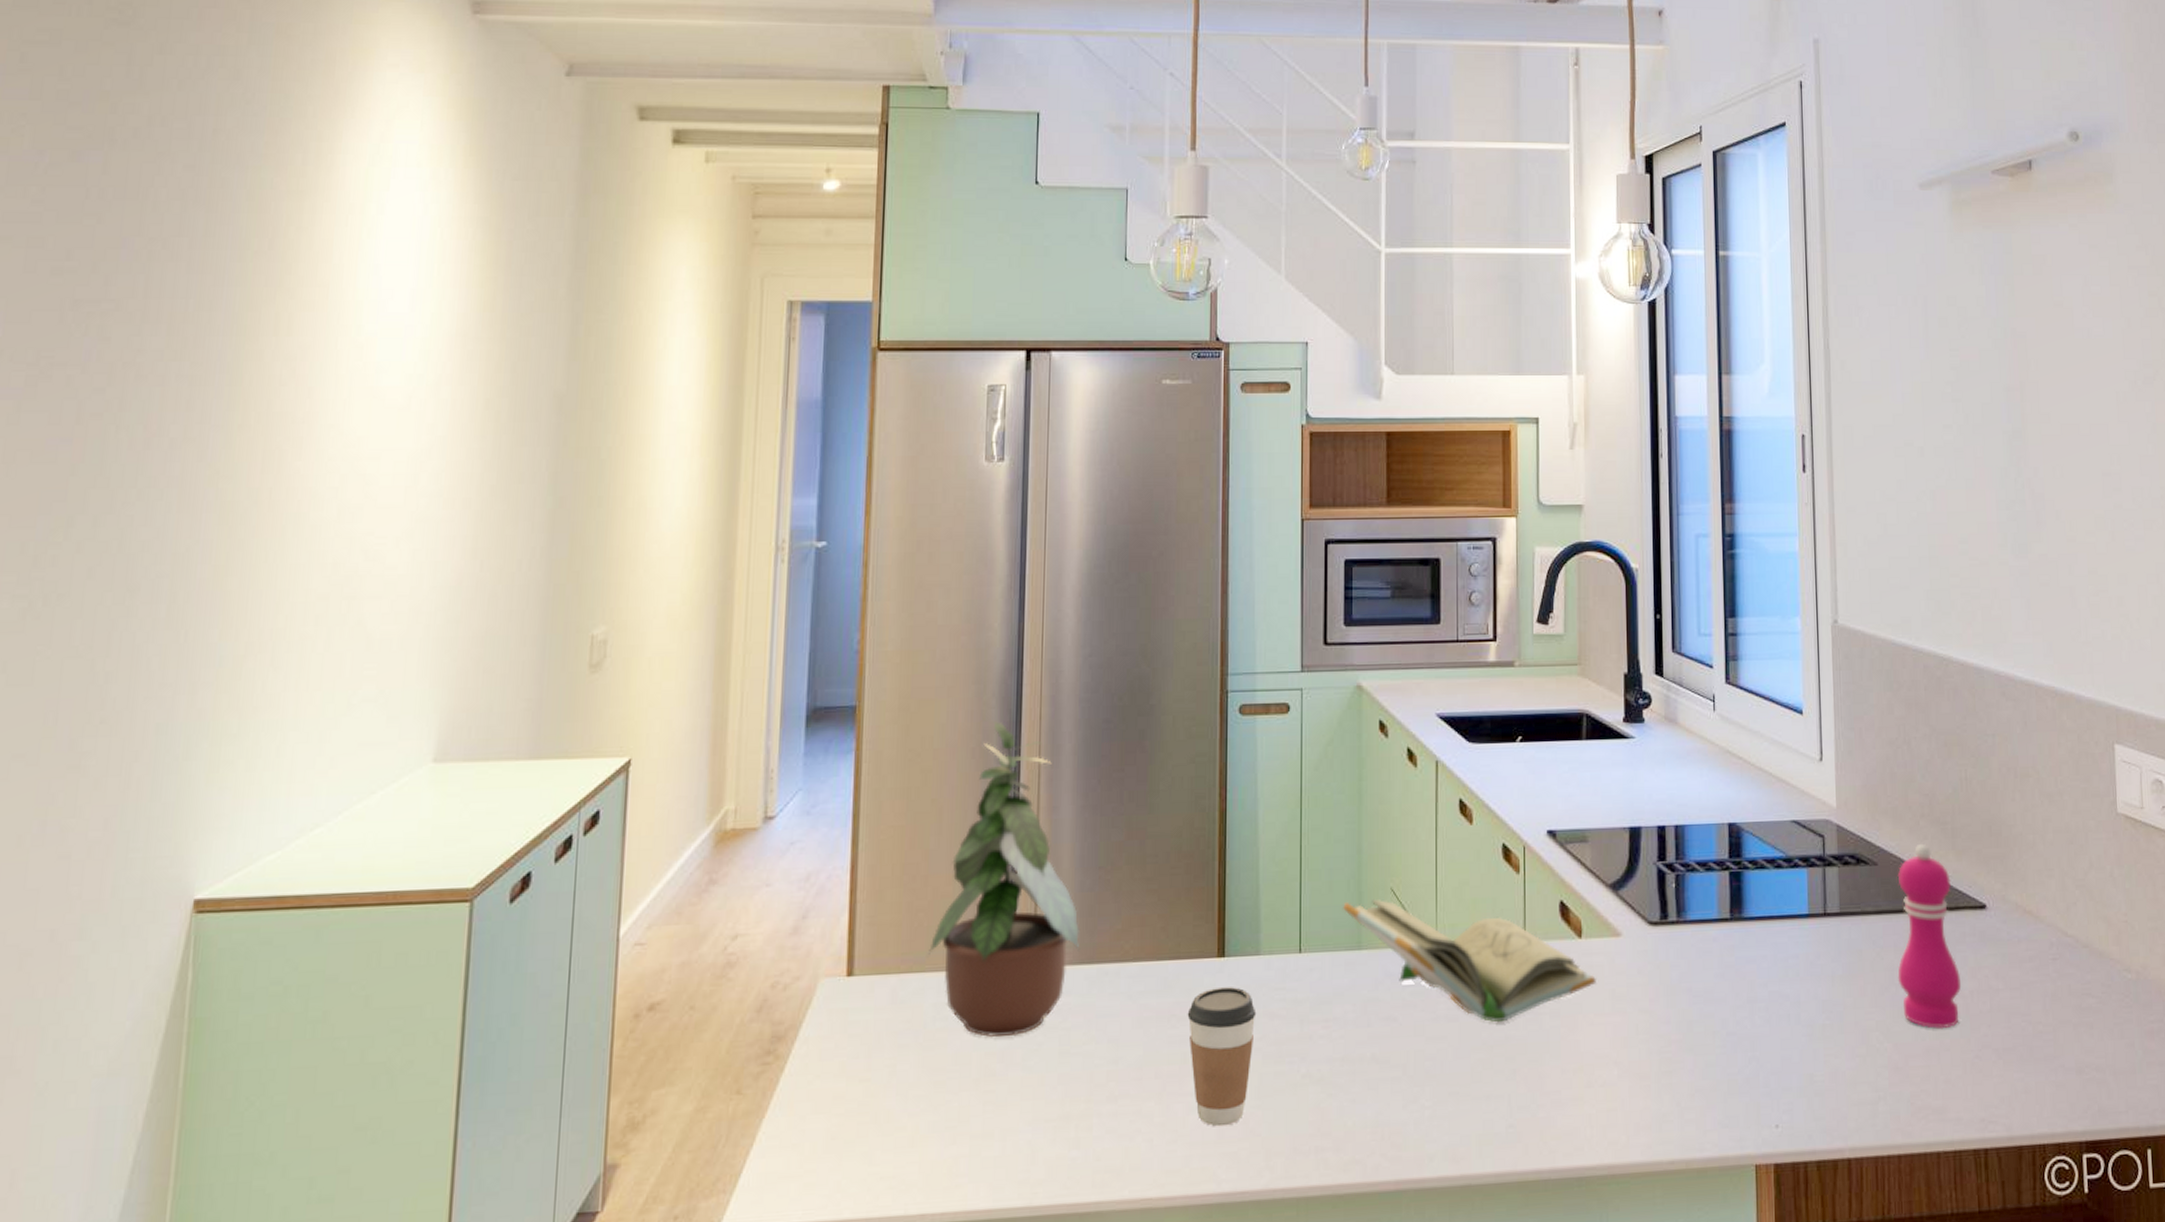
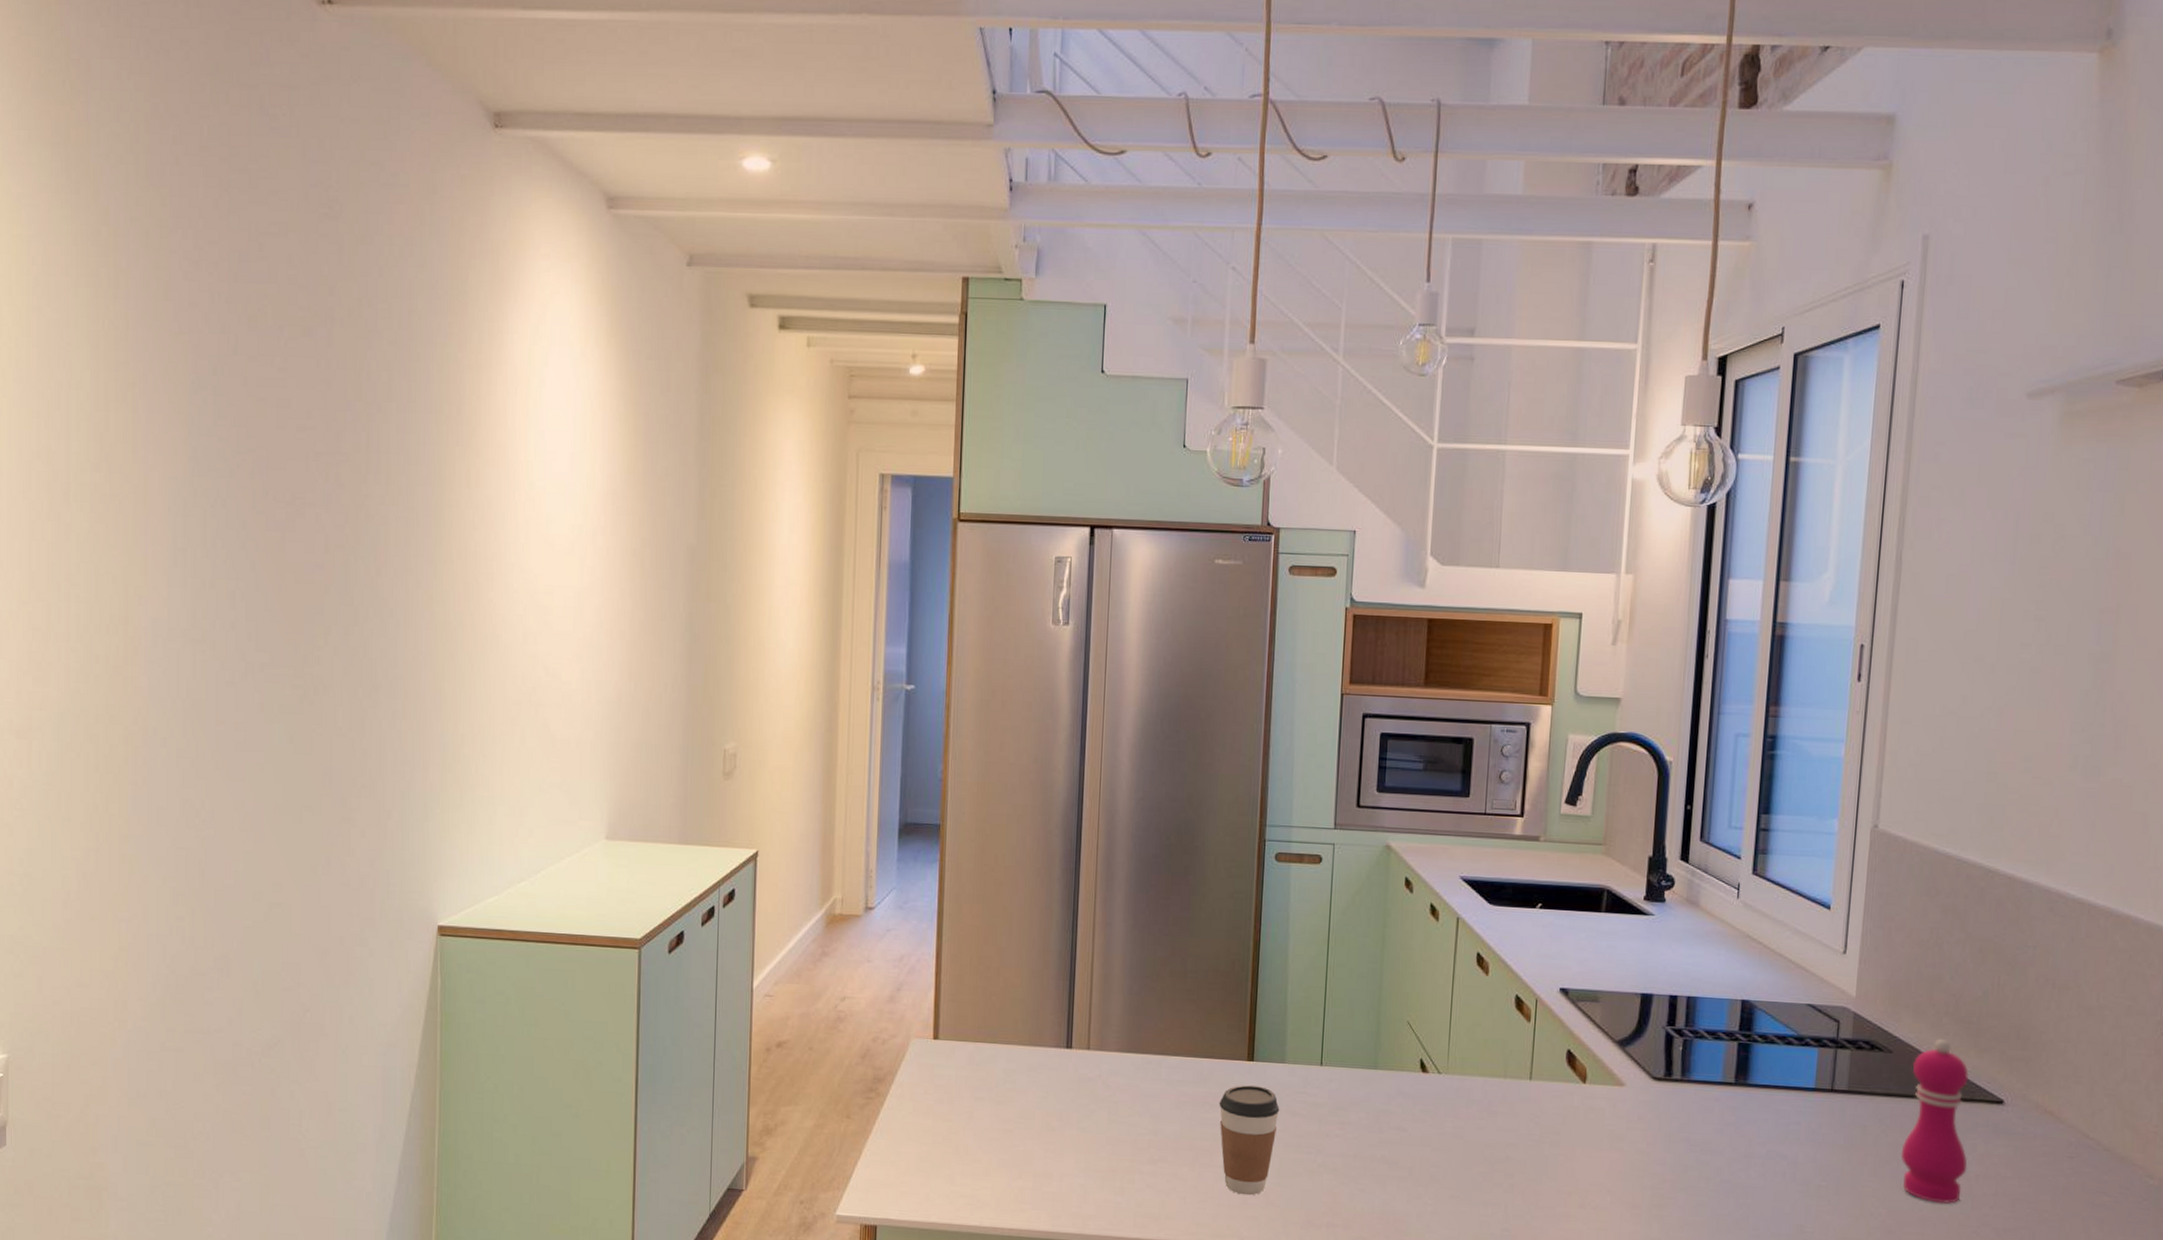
potted plant: present [927,721,1080,1038] -> none [999,848,1128,1103]
book: present [1343,900,1597,1023] -> none [1362,1028,1598,1145]

